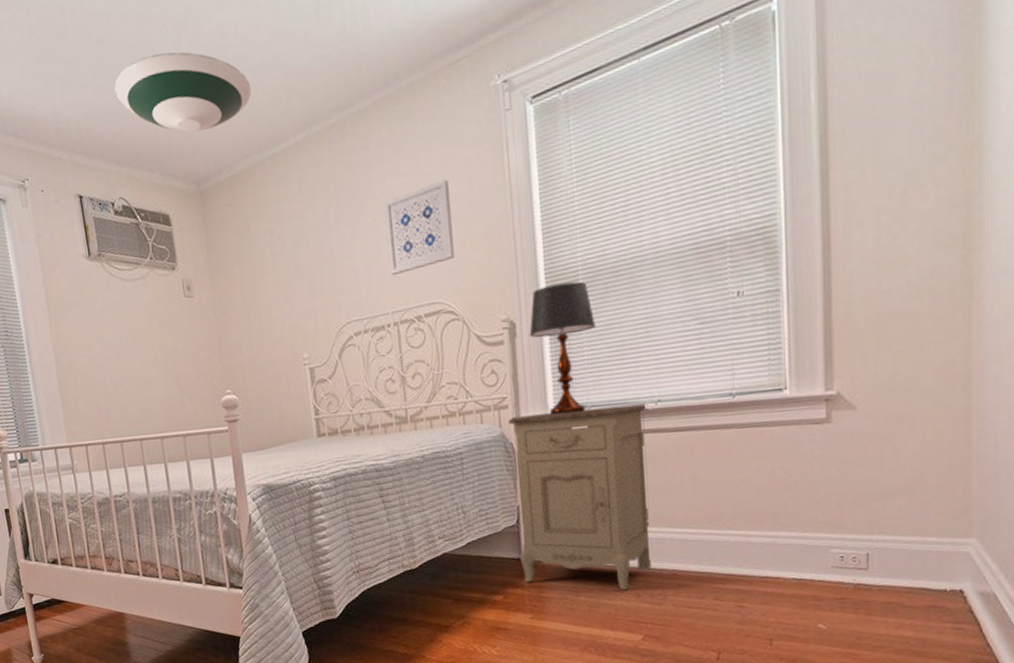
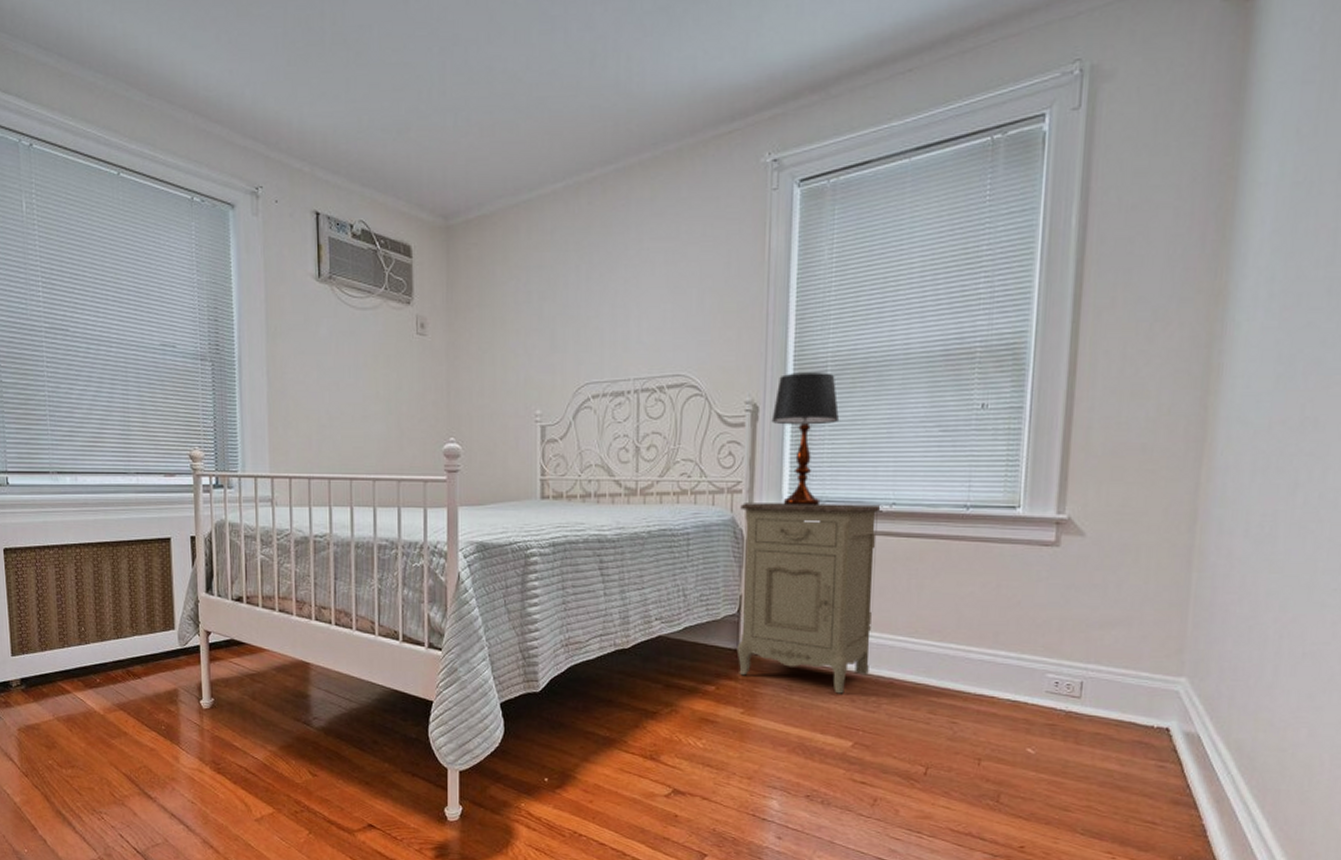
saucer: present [114,51,252,133] -> none [368,77,514,163]
wall art: present [384,179,455,276] -> none [637,251,706,342]

